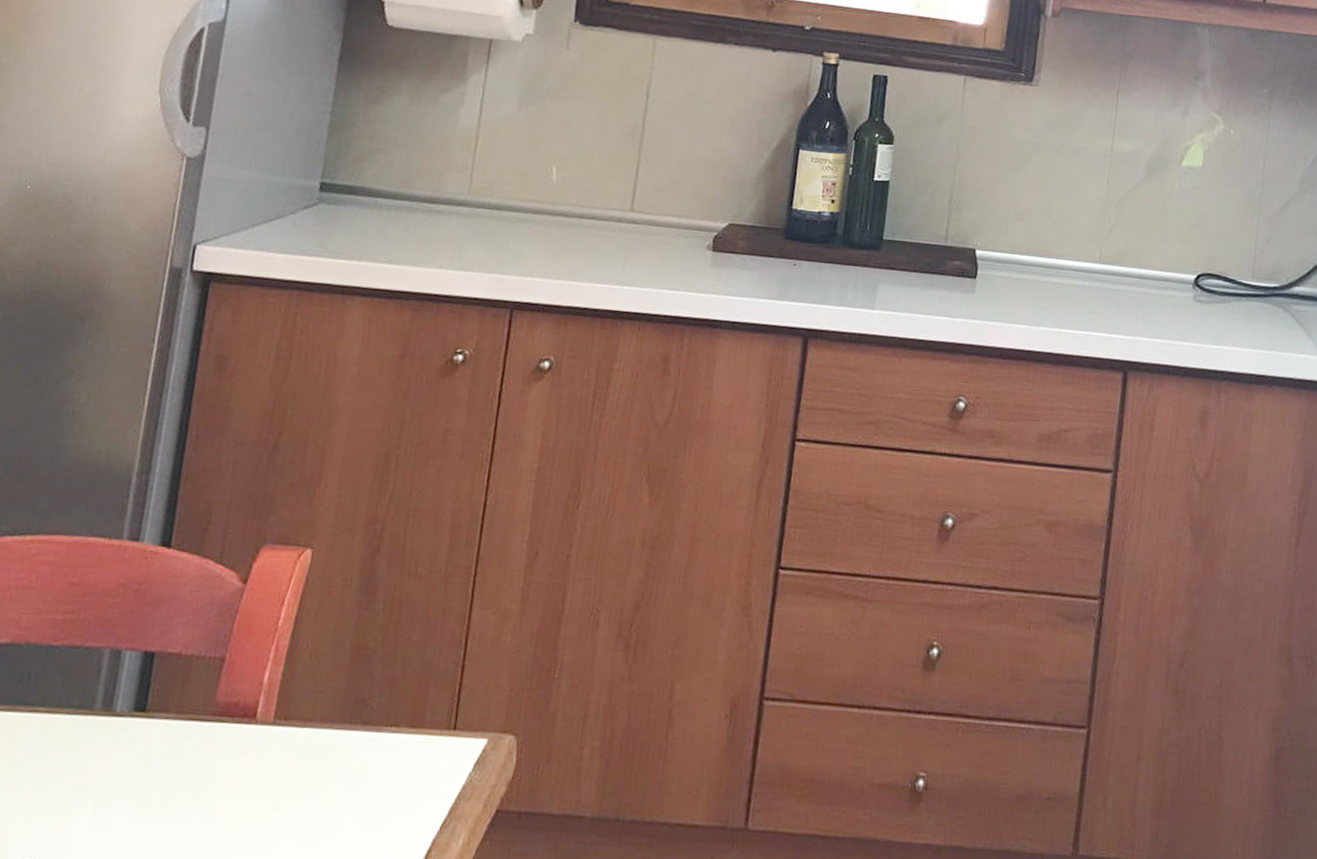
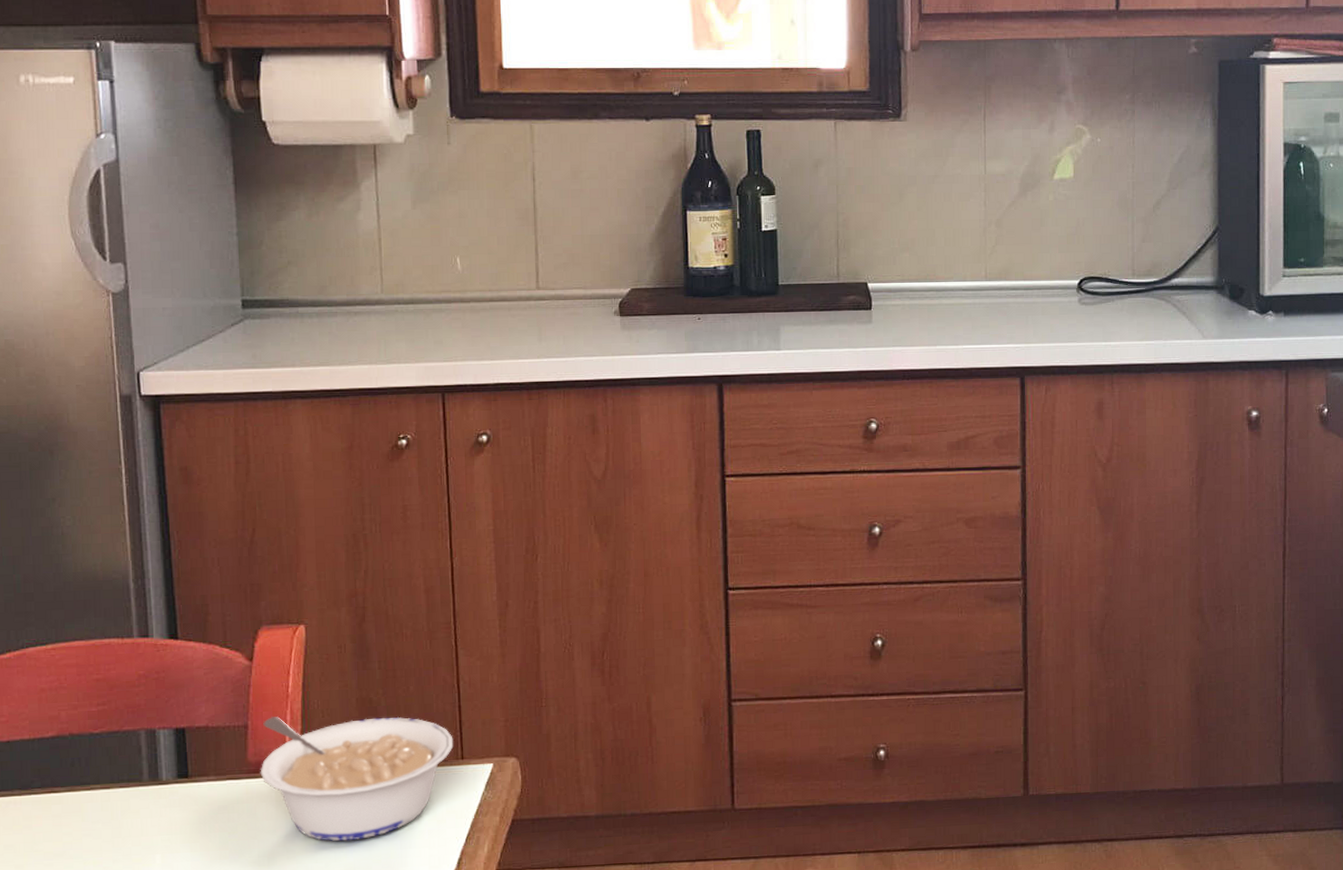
legume: none [226,650,449,812] -> present [260,716,454,841]

